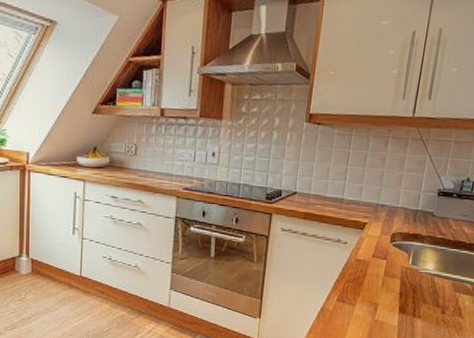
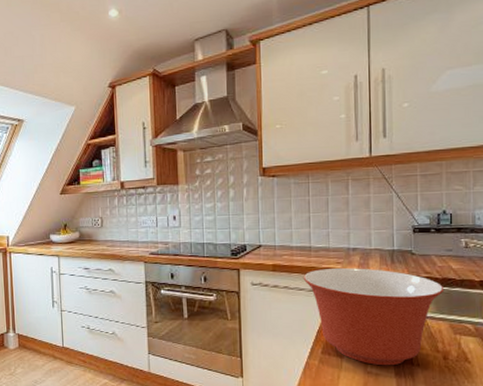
mixing bowl: none [331,221,455,316] -> present [303,268,445,366]

